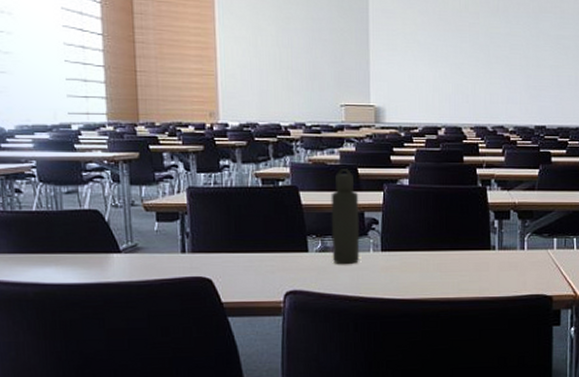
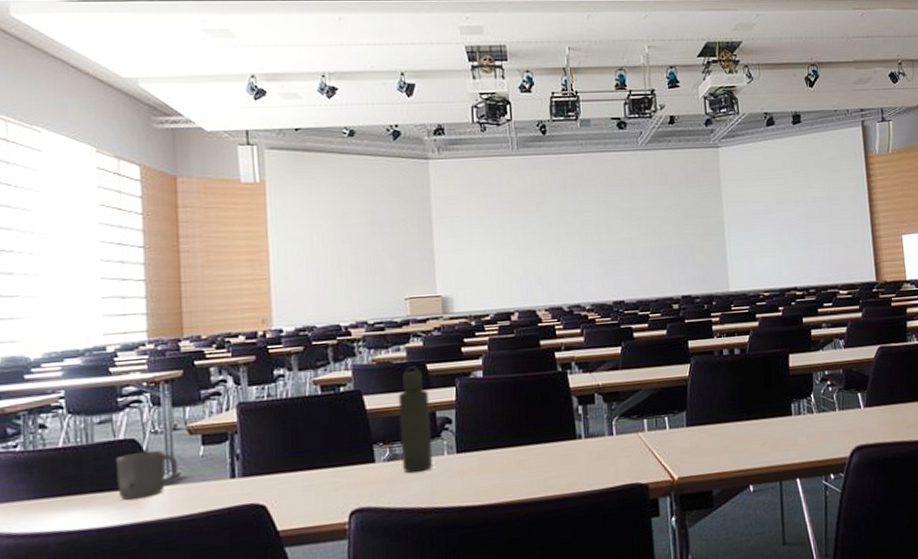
mug: none [82,221,136,262] -> present [116,450,179,500]

